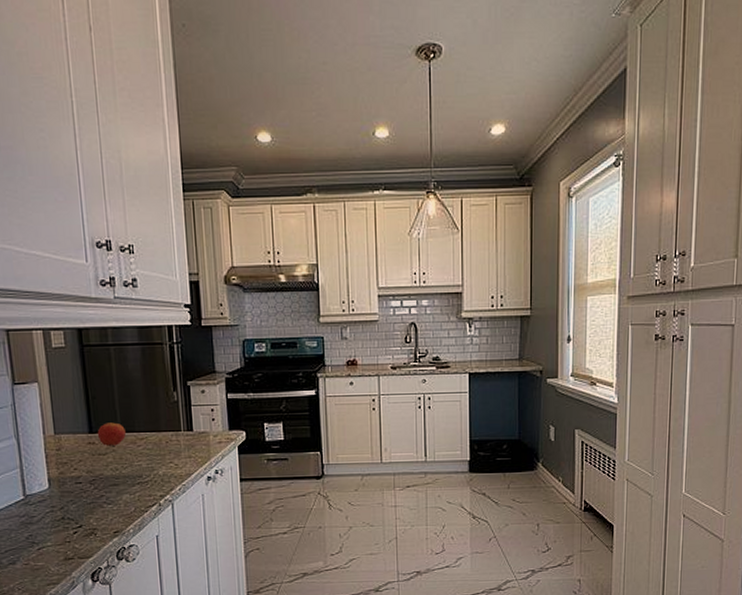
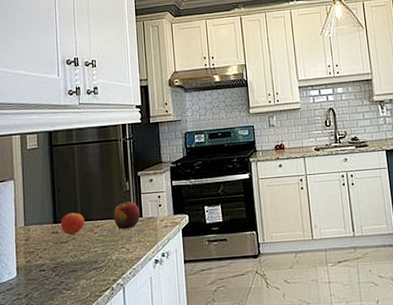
apple: none [159,414,190,443] -> present [113,201,140,229]

